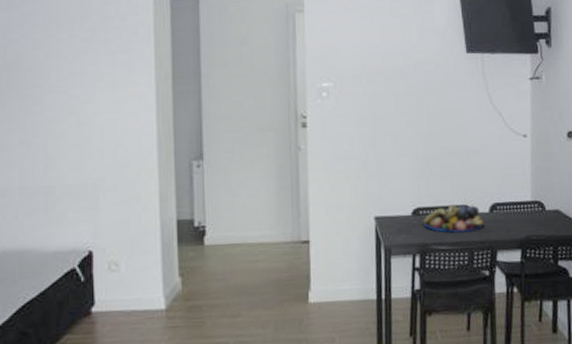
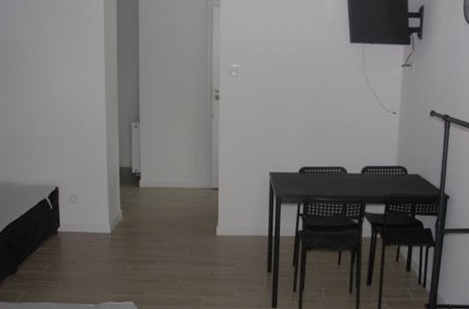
fruit bowl: present [422,204,485,234] -> none [307,166,357,189]

